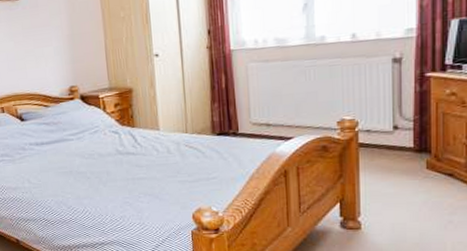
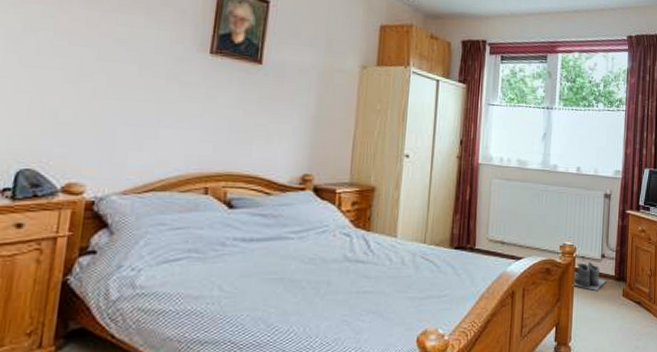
boots: none [356,134,403,165] -> present [572,261,607,291]

